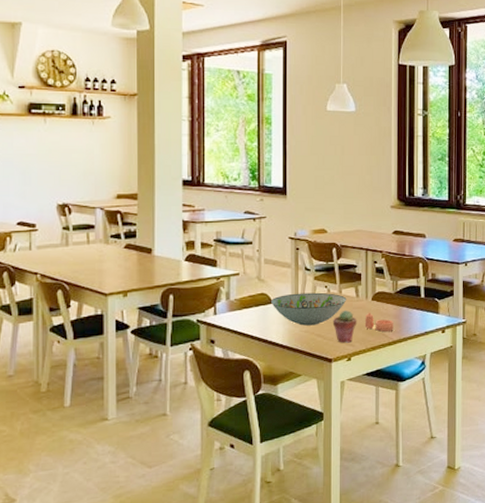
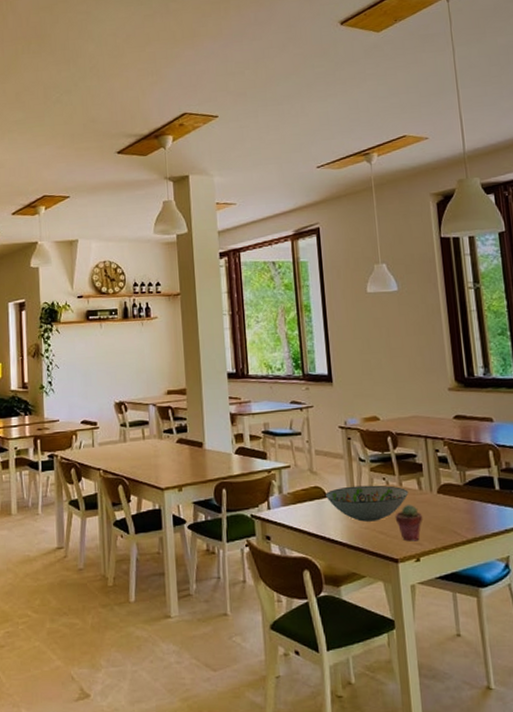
salt and pepper shaker set: present [364,312,394,332] -> none [431,506,466,529]

